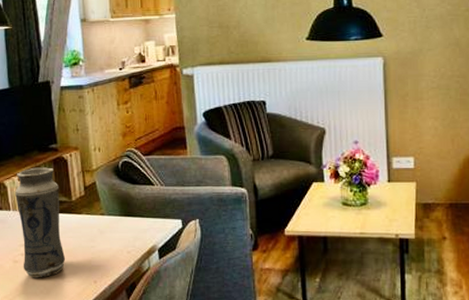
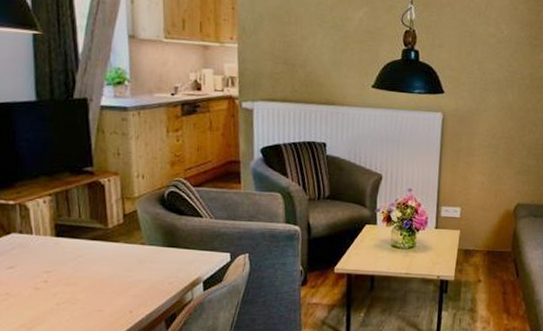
vase: present [15,167,66,278] -> none [39,190,98,307]

